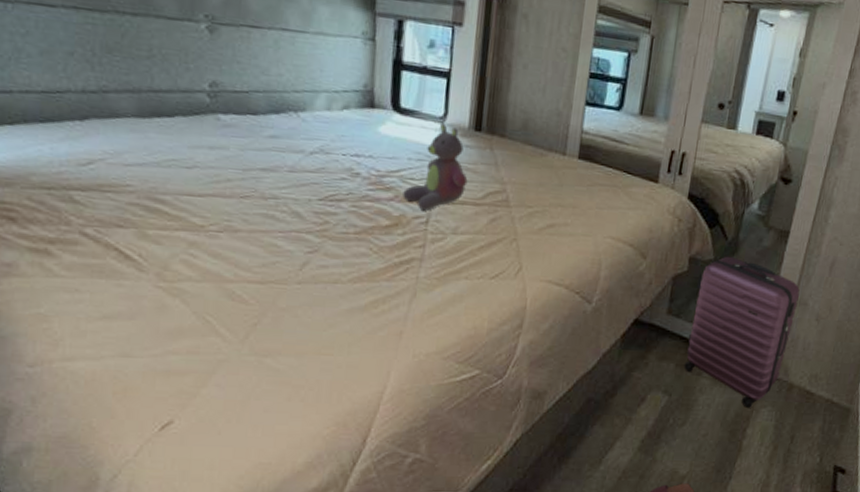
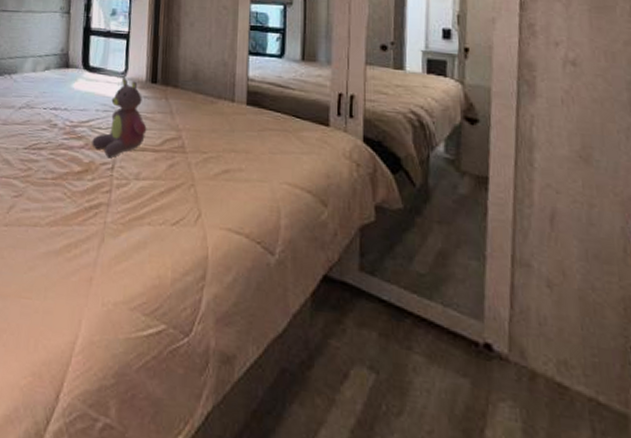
suitcase: present [684,256,800,408] -> none [389,205,518,400]

